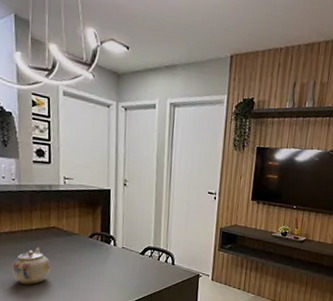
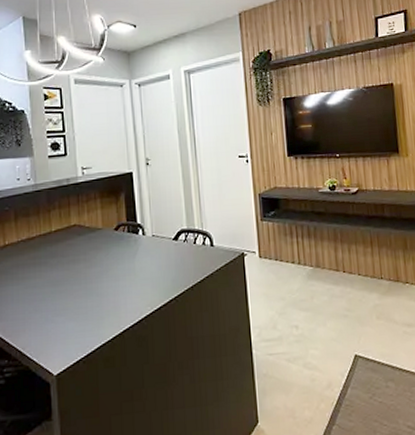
teapot: present [12,247,51,285] -> none [32,251,74,300]

